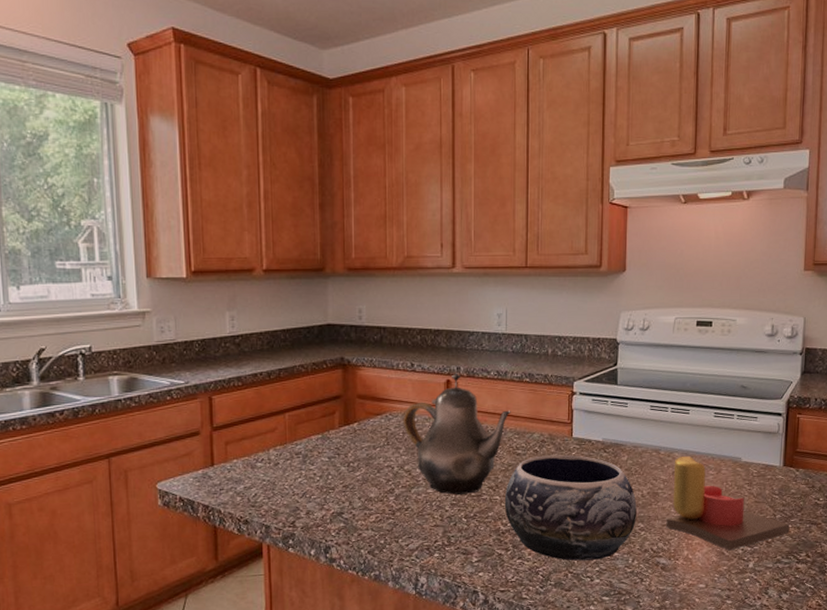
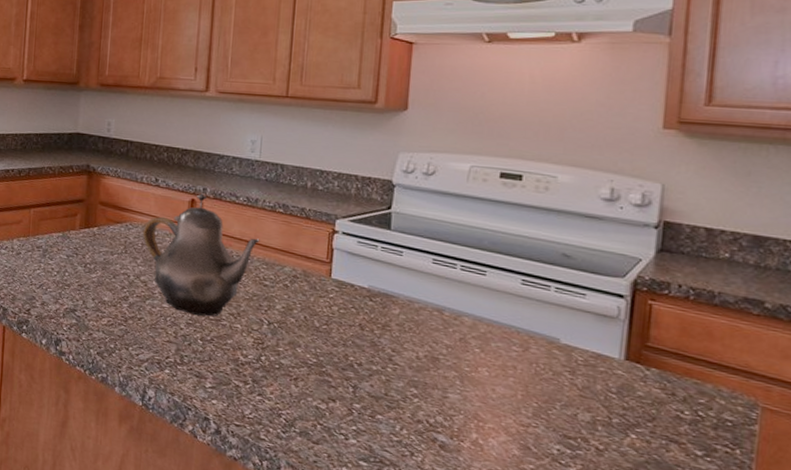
decorative bowl: present [504,454,637,561] -> none [246,291,409,418]
candle: present [666,456,790,551] -> none [448,322,634,448]

